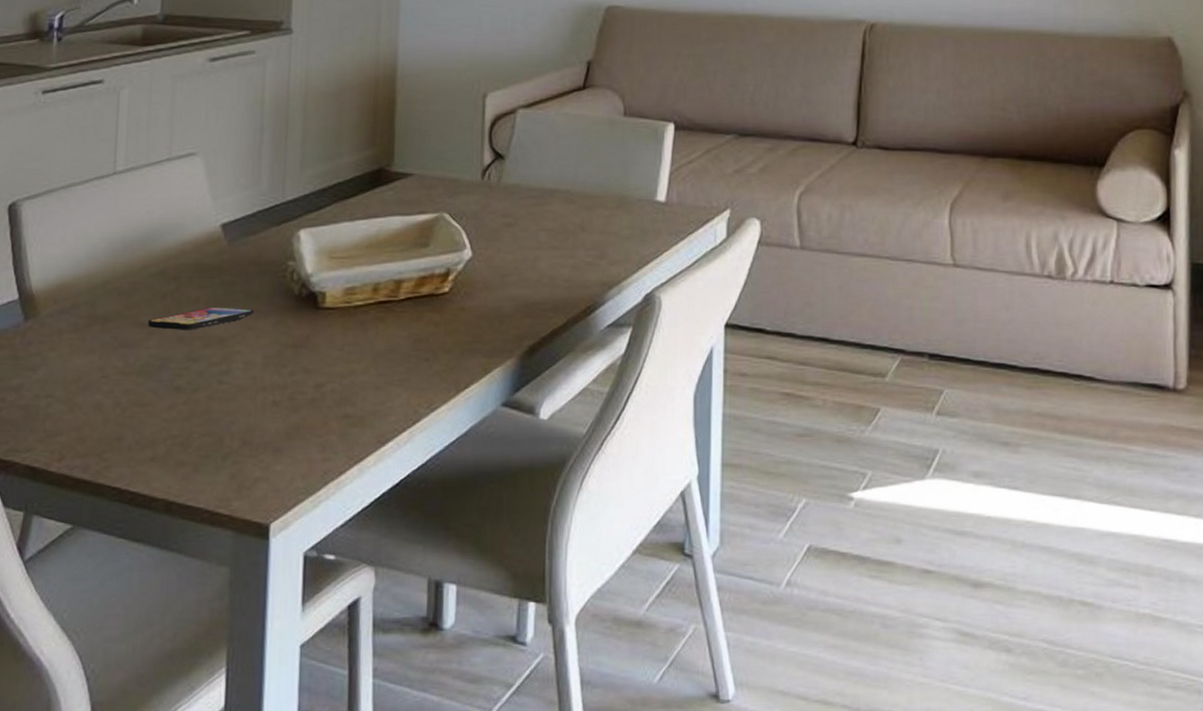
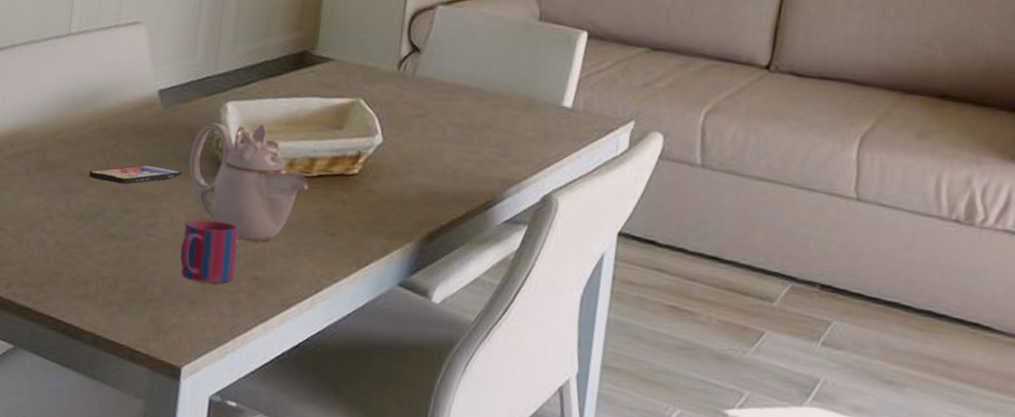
mug: none [259,359,323,428] -> present [180,219,238,284]
teapot: none [261,250,397,377] -> present [189,122,309,242]

